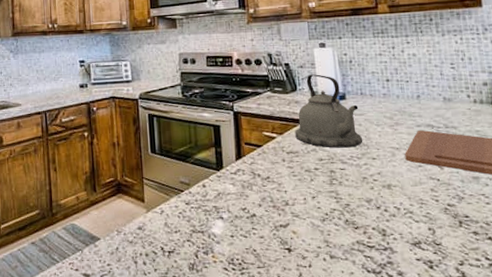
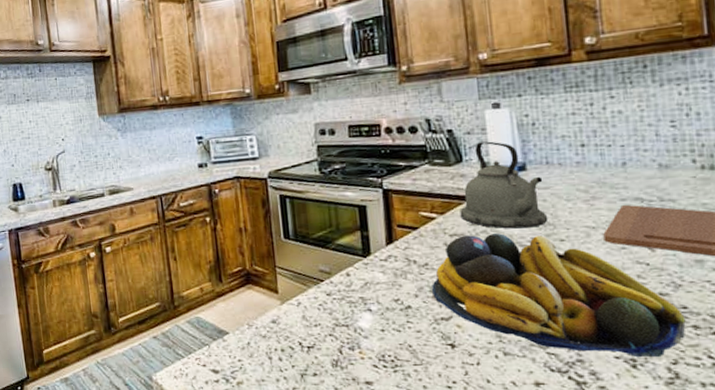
fruit bowl: none [273,152,468,260] -> present [432,233,686,358]

